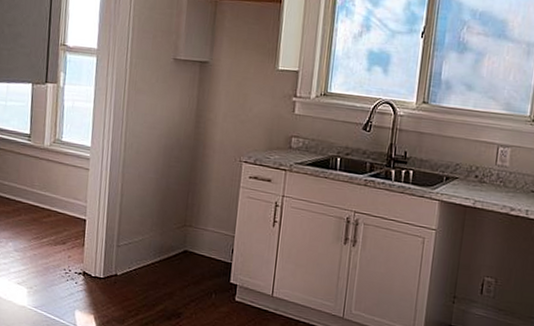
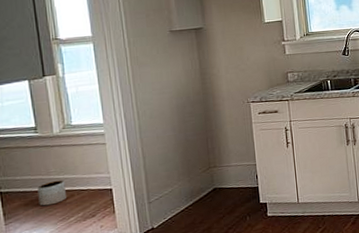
planter: none [19,195,45,220] -> present [37,180,66,206]

